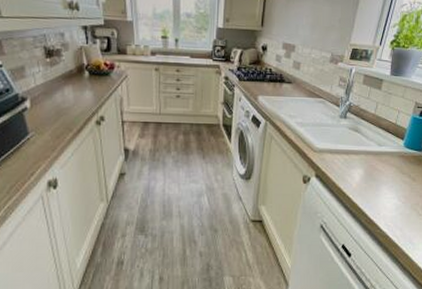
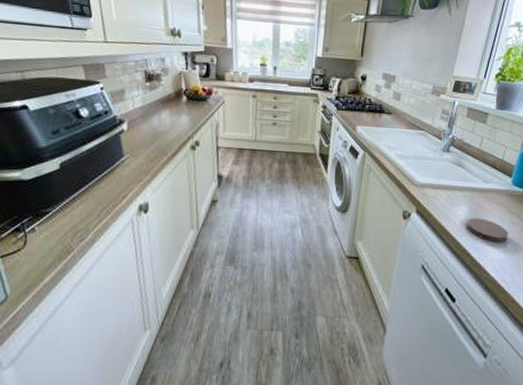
coaster: none [362,179,400,201] -> present [467,218,509,243]

